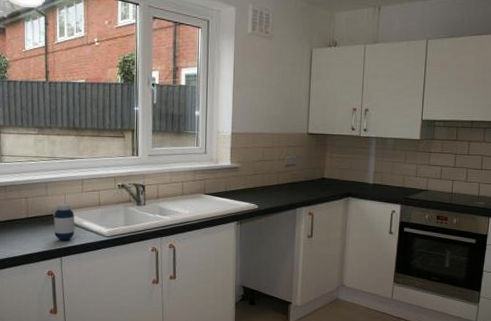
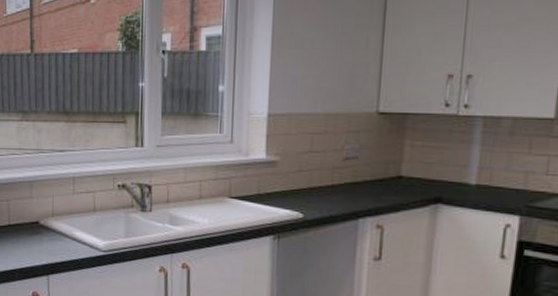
medicine bottle: present [54,204,75,241] -> none [39,208,65,255]

